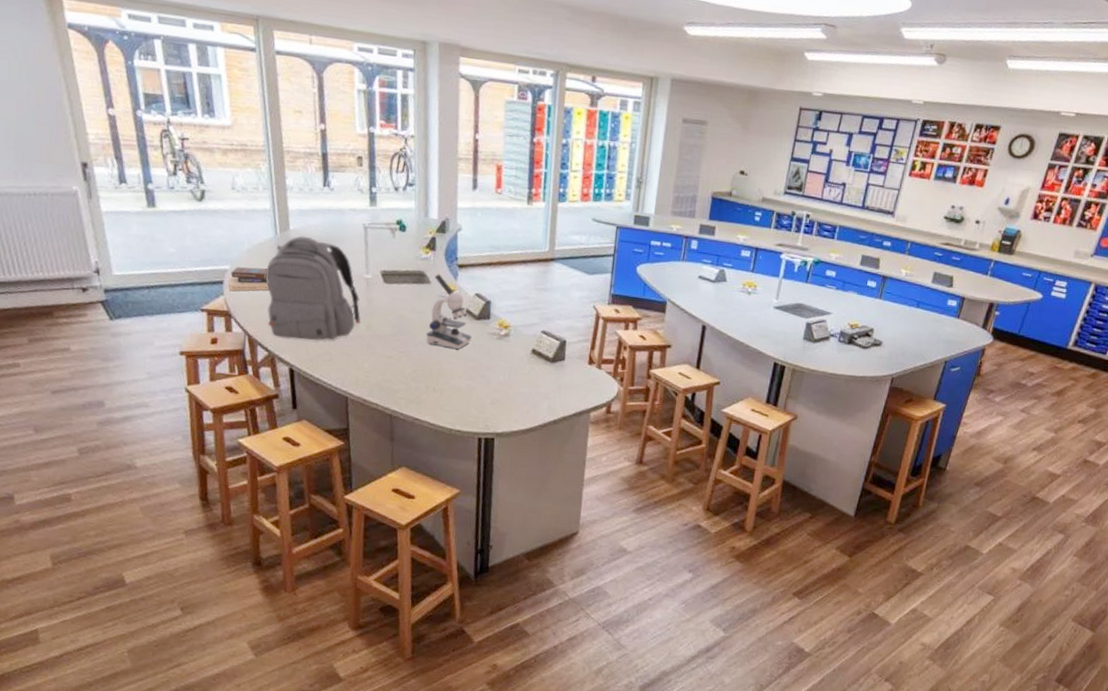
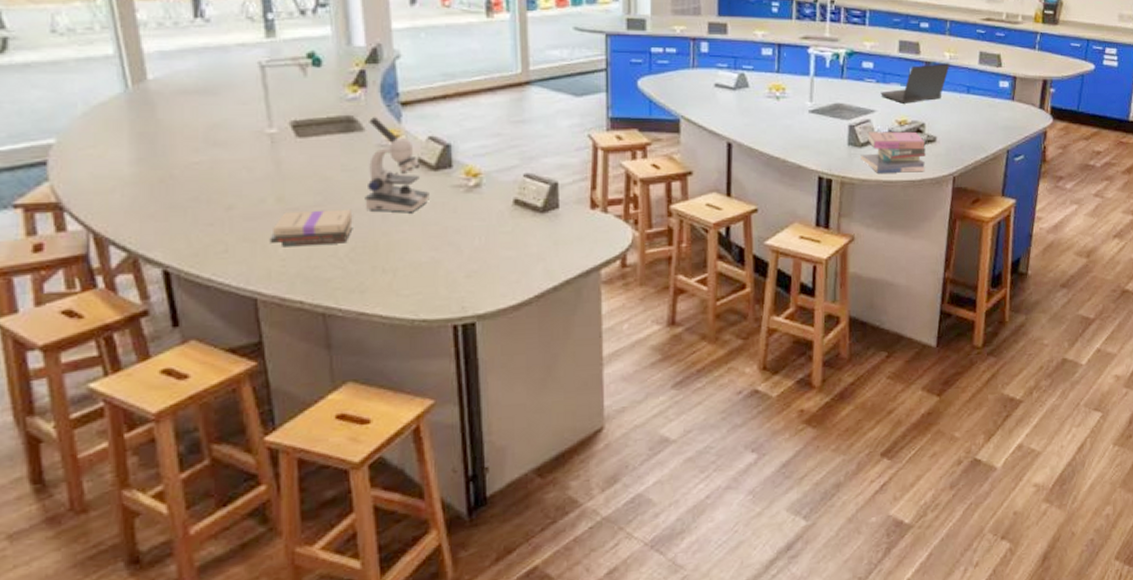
books: present [228,267,269,292] -> none [54,137,122,174]
backpack: present [265,235,361,341] -> none [114,86,268,230]
books: none [359,337,417,366] -> present [270,209,353,247]
books: none [812,330,872,370] -> present [860,131,926,173]
laptop computer: none [838,278,905,310] -> present [880,63,950,104]

